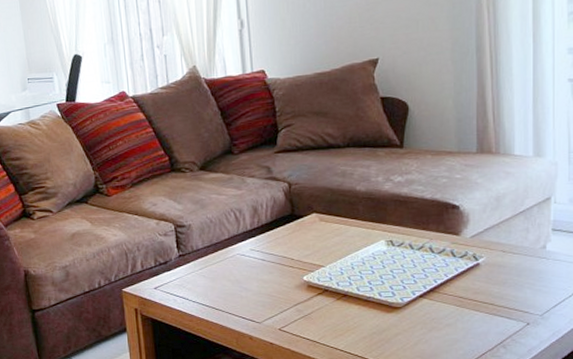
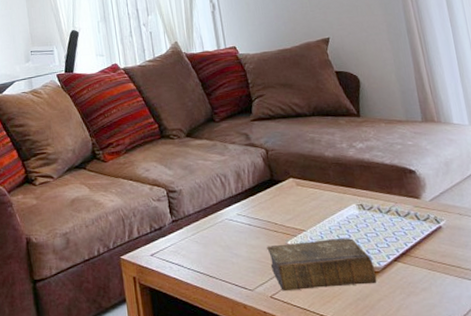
book: none [280,274,397,324] -> present [267,238,377,290]

